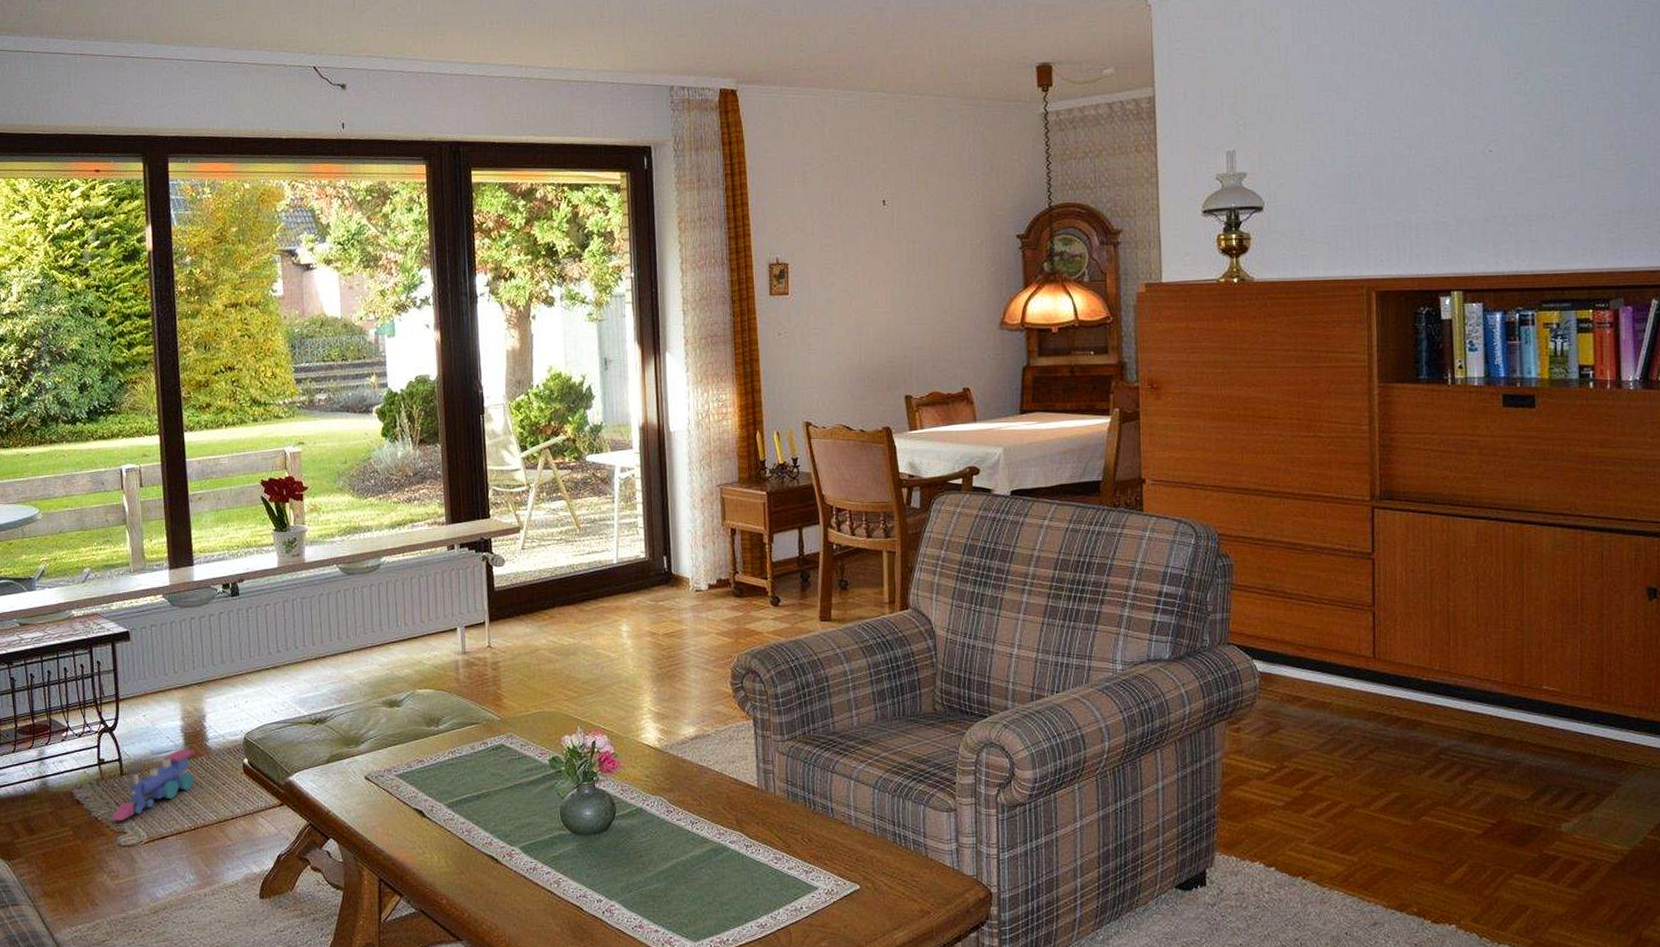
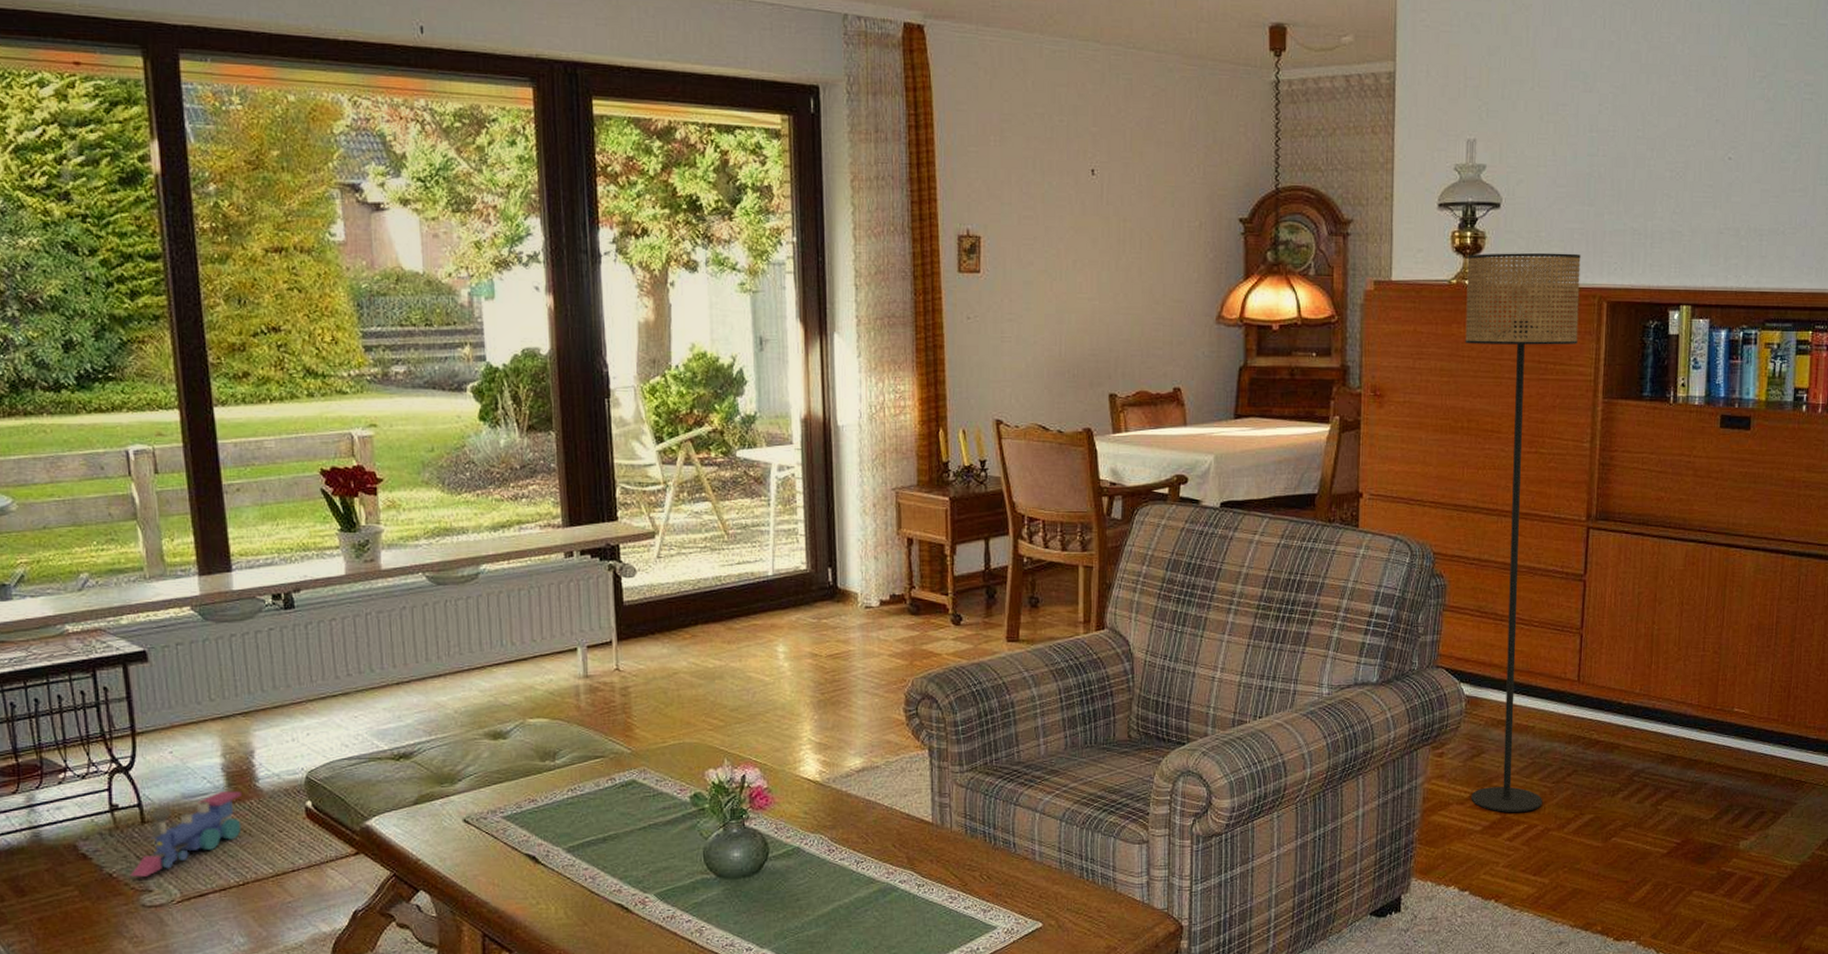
floor lamp: none [1234,248,1349,789] -> present [1465,252,1581,813]

